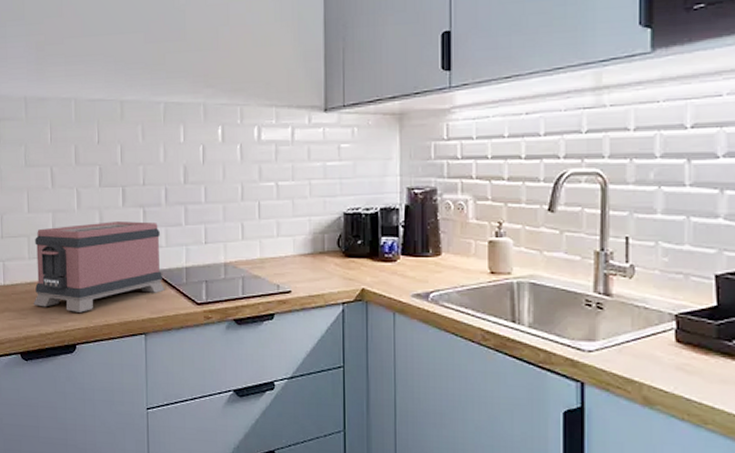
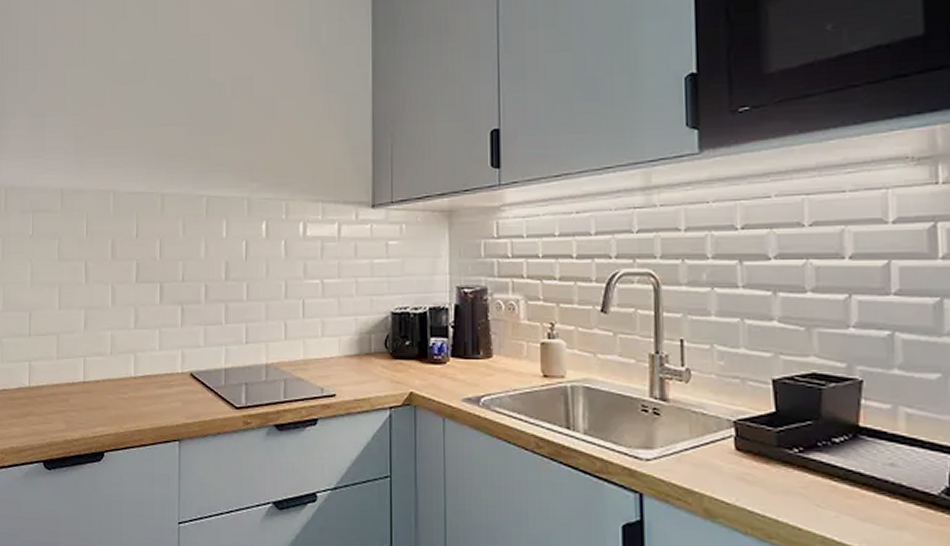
toaster: present [34,221,165,313] -> none [60,319,202,417]

